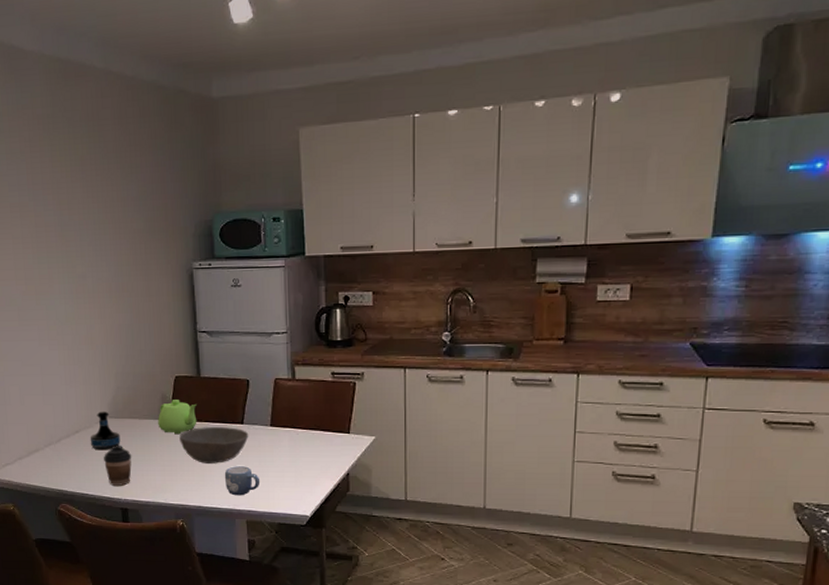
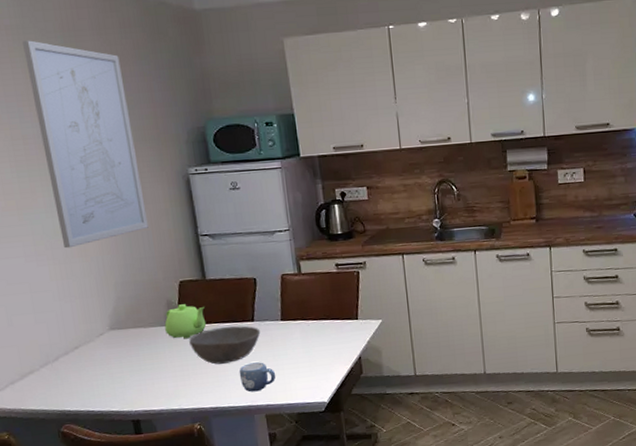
wall art: none [51,129,151,335] -> present [22,40,149,249]
tequila bottle: present [90,411,121,451] -> none [91,323,126,364]
coffee cup: present [103,446,132,486] -> none [108,357,141,399]

